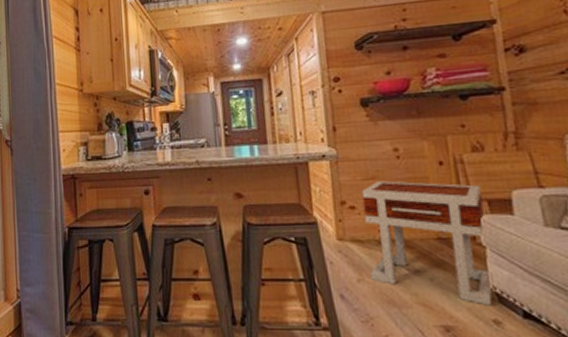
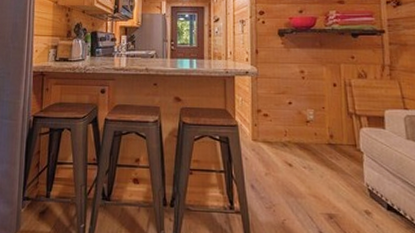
side table: present [361,181,494,306] -> none [274,96,367,199]

